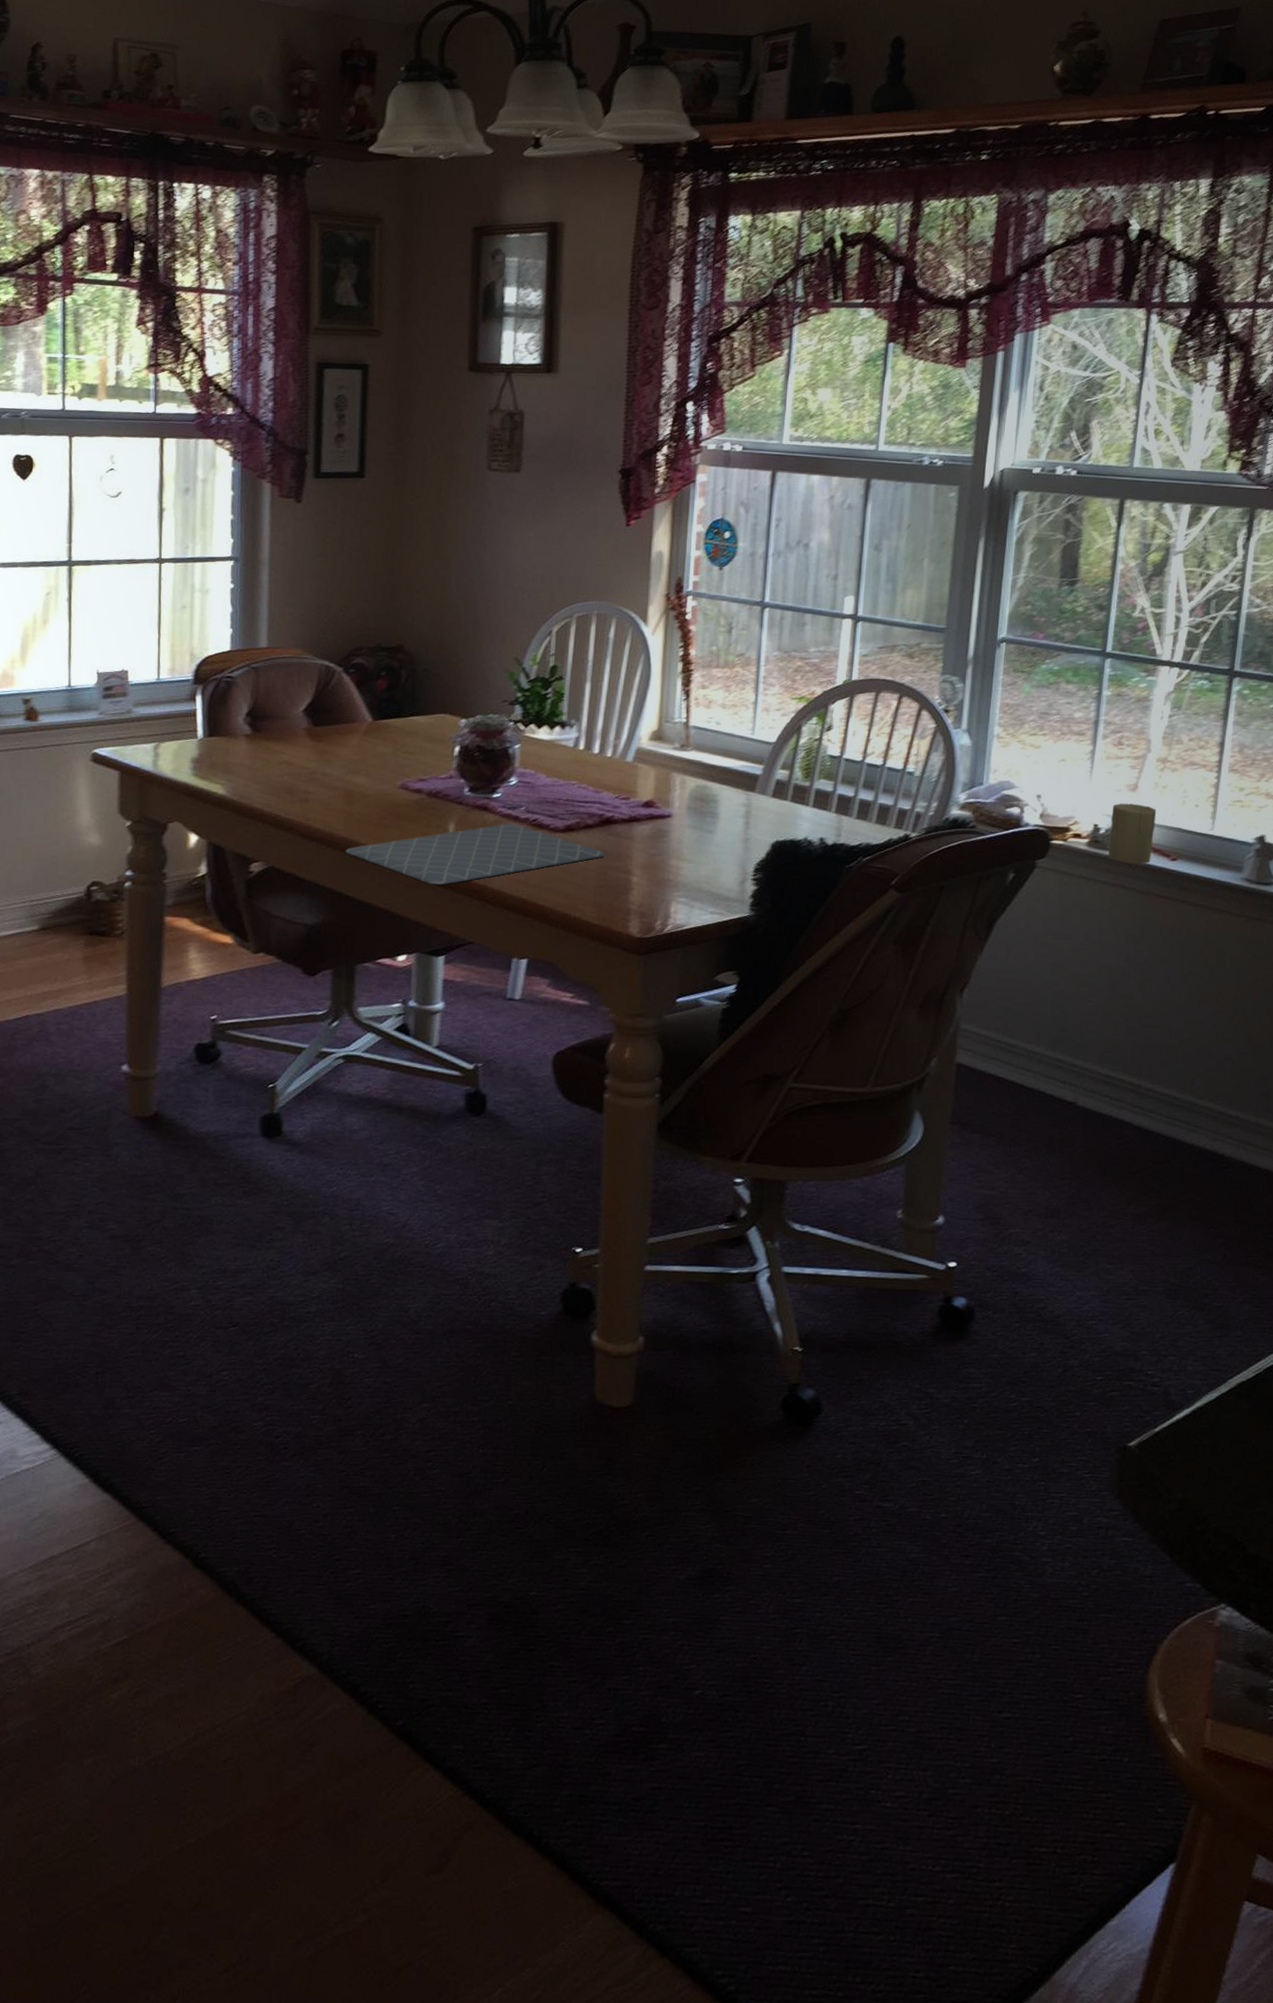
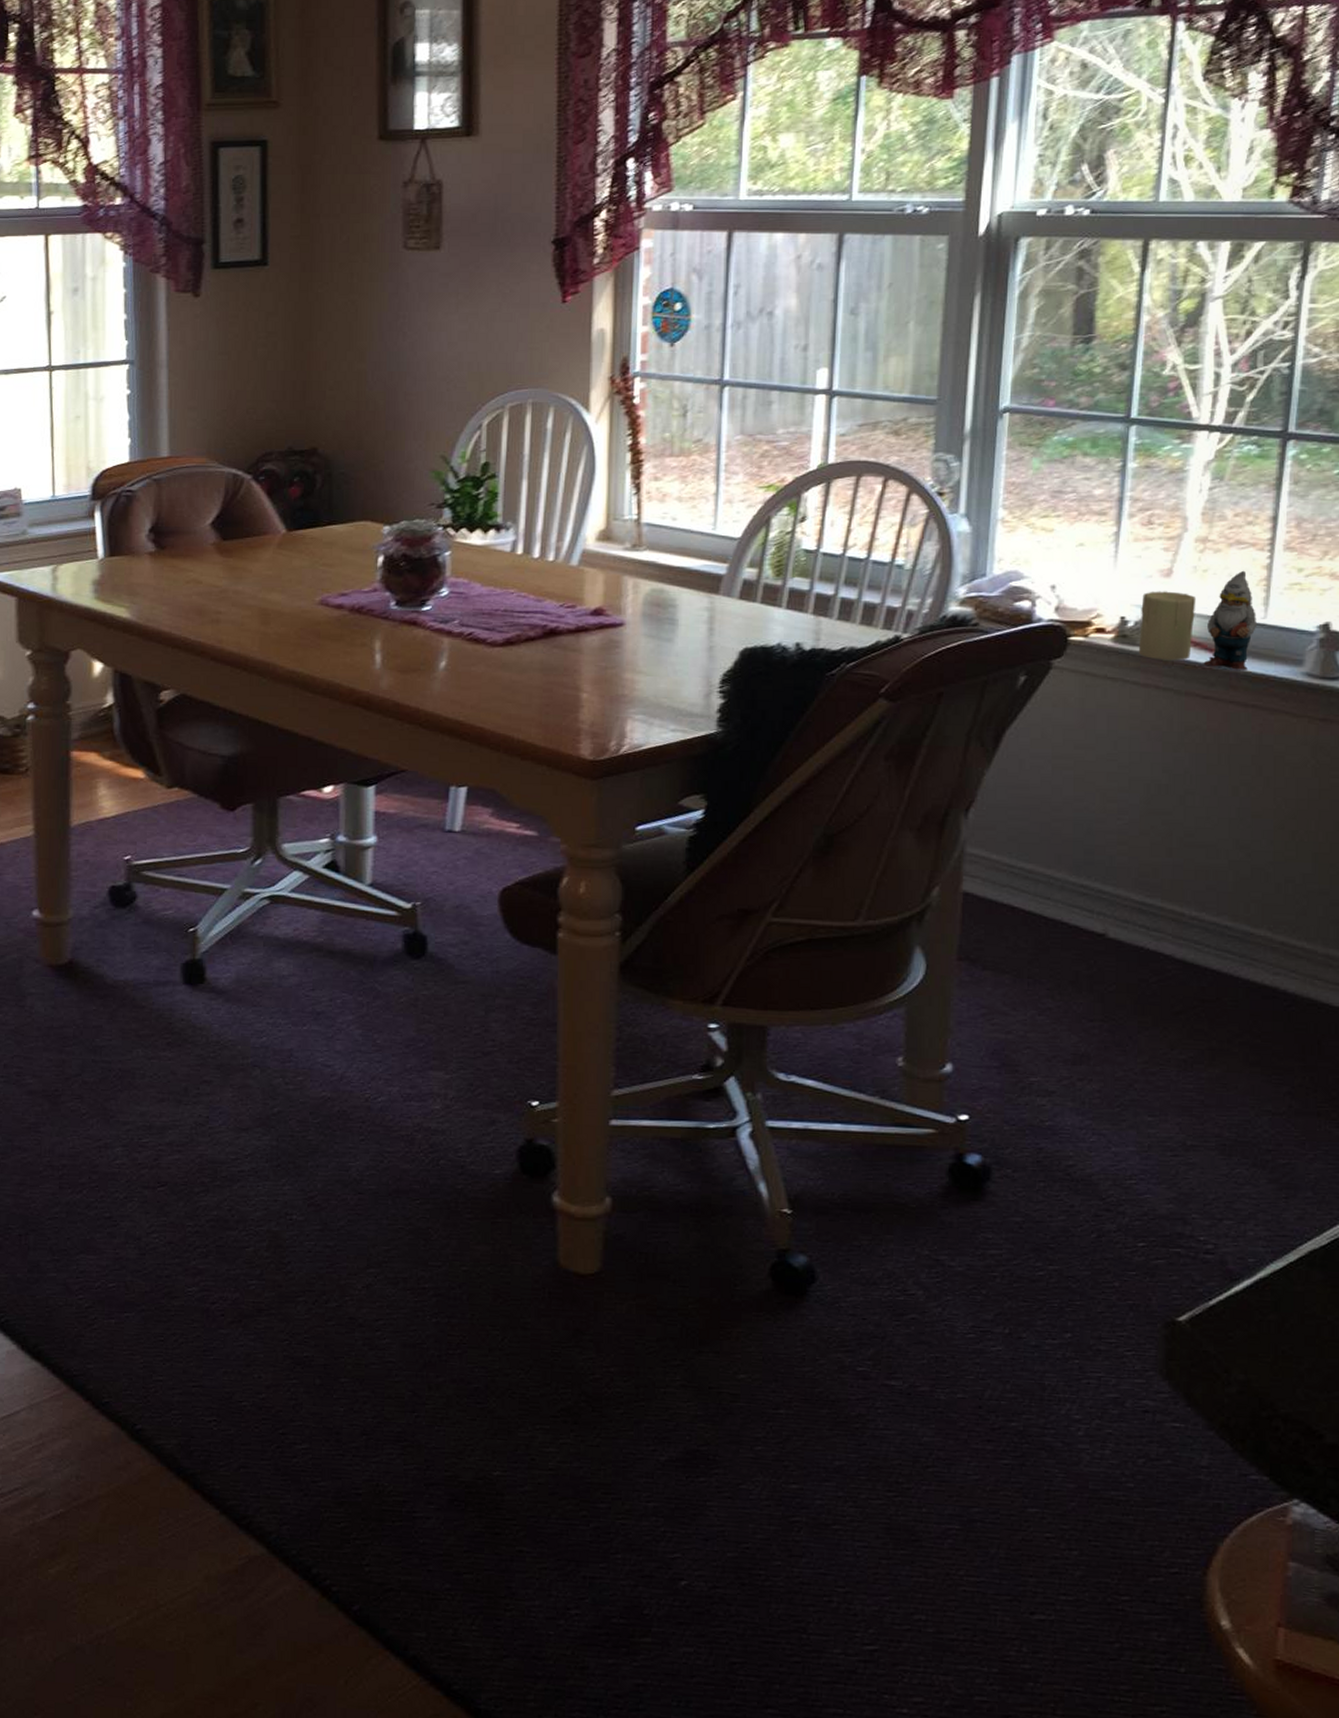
placemat: present [345,823,605,886] -> none [262,638,549,709]
decorative figurine: none [1161,788,1206,875] -> present [1203,570,1258,671]

